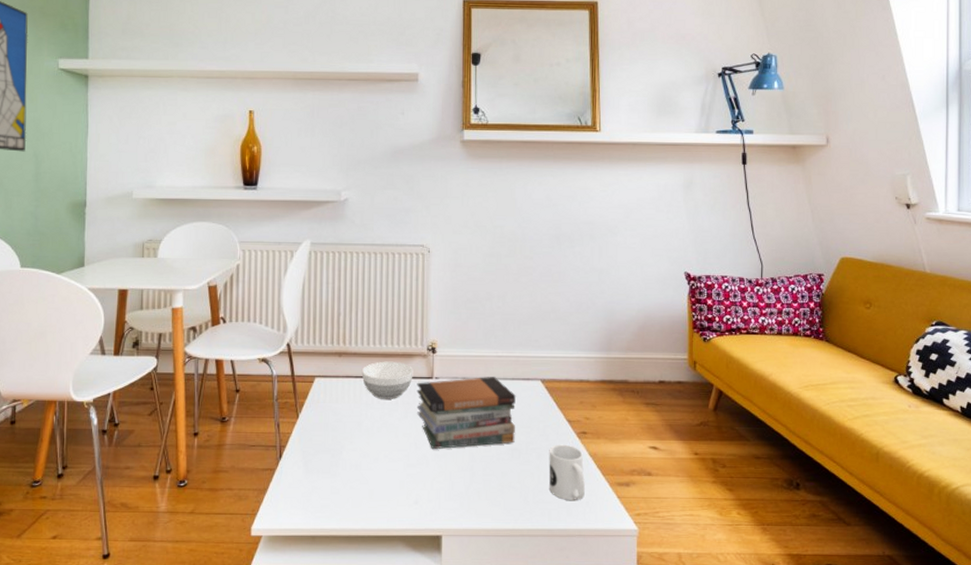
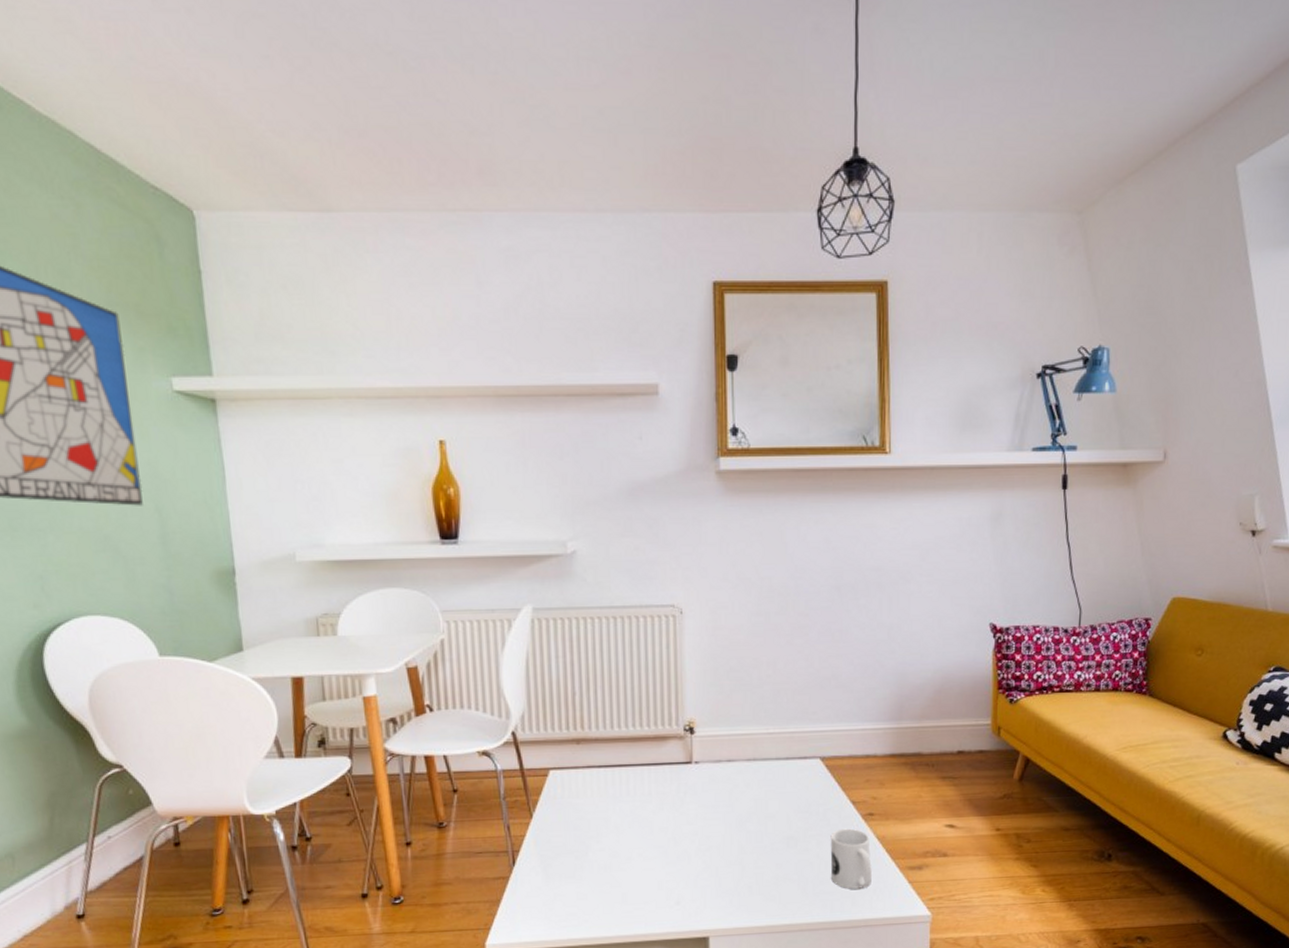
bowl: present [361,361,413,399] -> none [605,746,668,791]
book stack: present [416,377,516,449] -> none [673,757,791,843]

